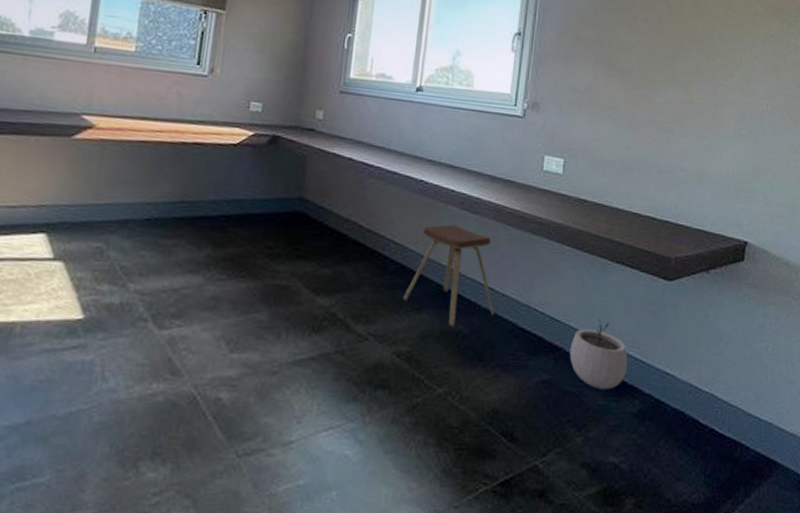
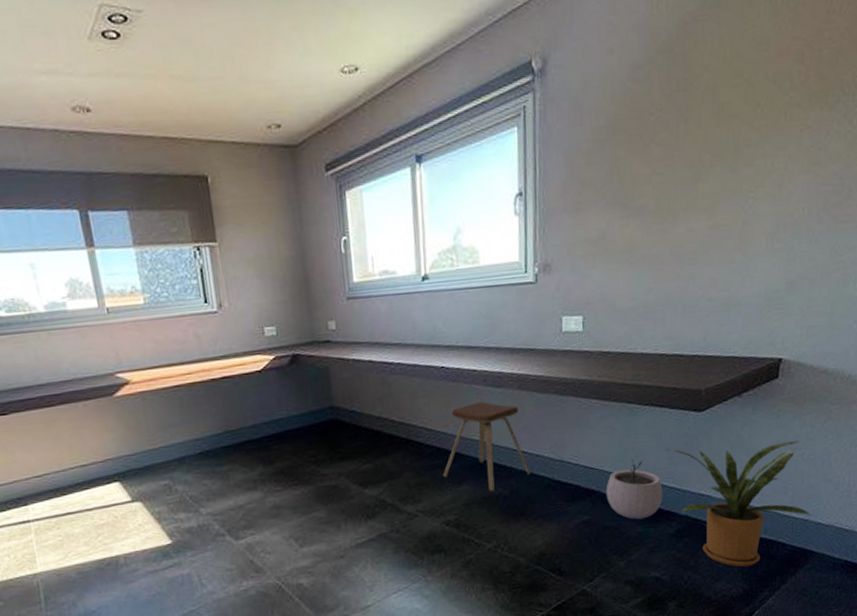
house plant: none [631,314,777,469] -> present [664,440,813,567]

